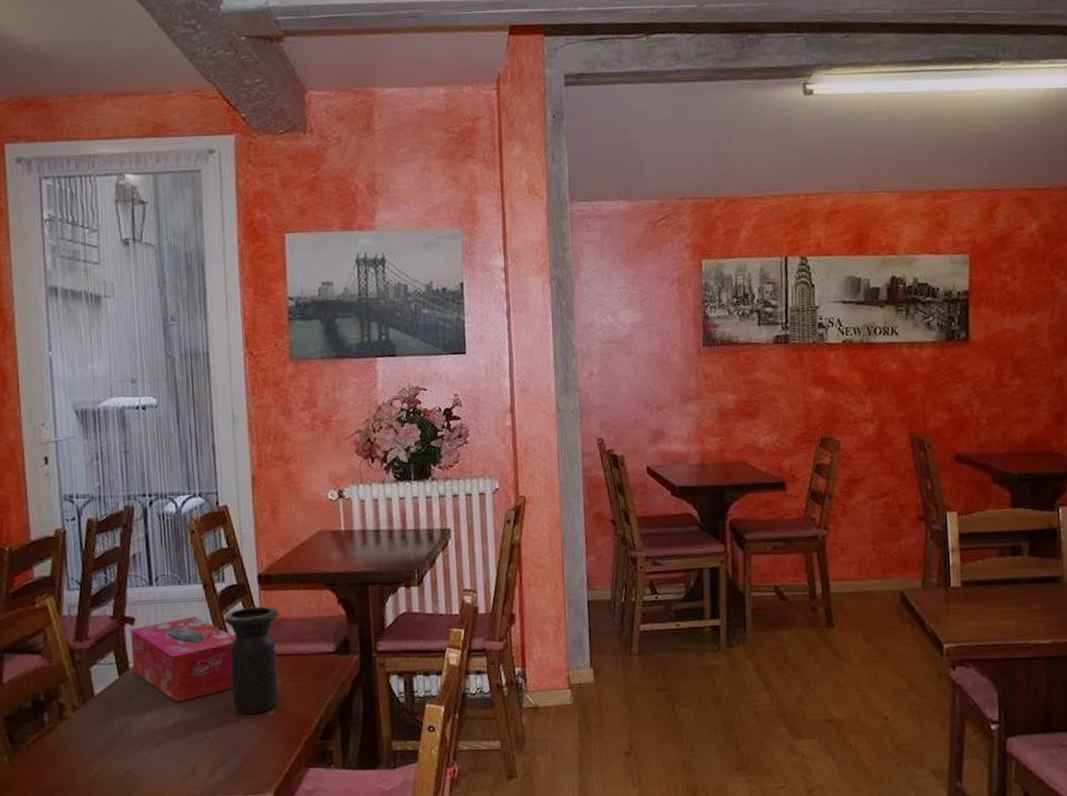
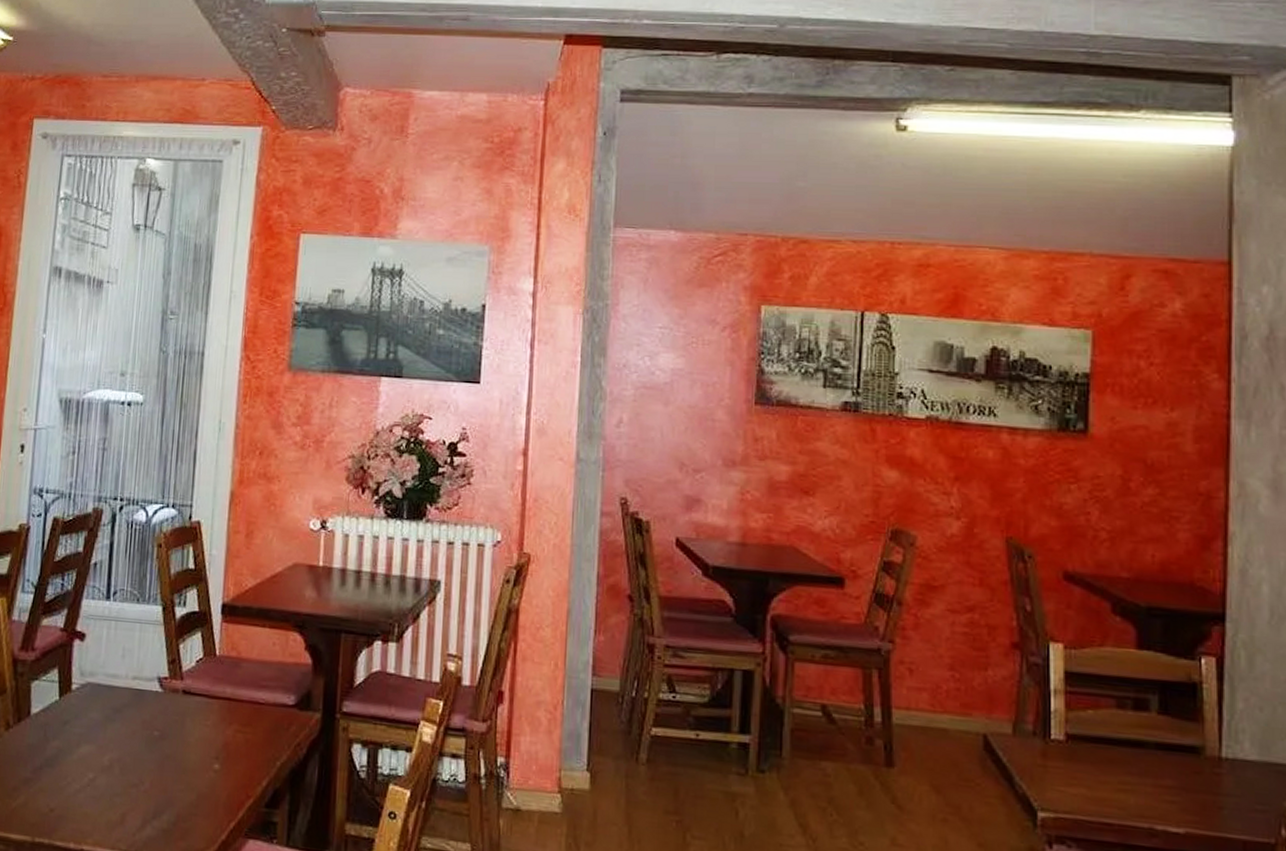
tissue box: present [130,616,235,703] -> none [75,641,189,738]
vase: present [224,606,279,715] -> none [176,639,239,765]

